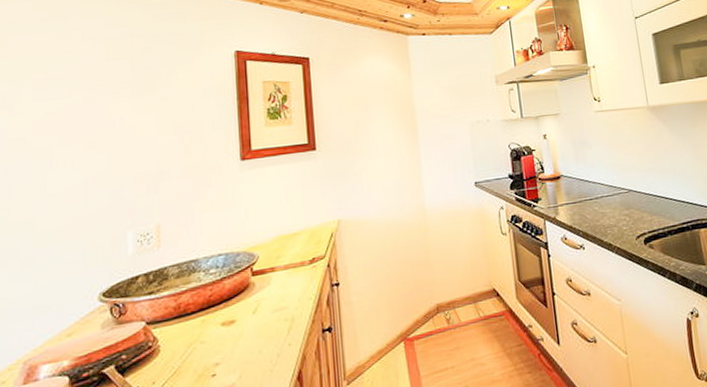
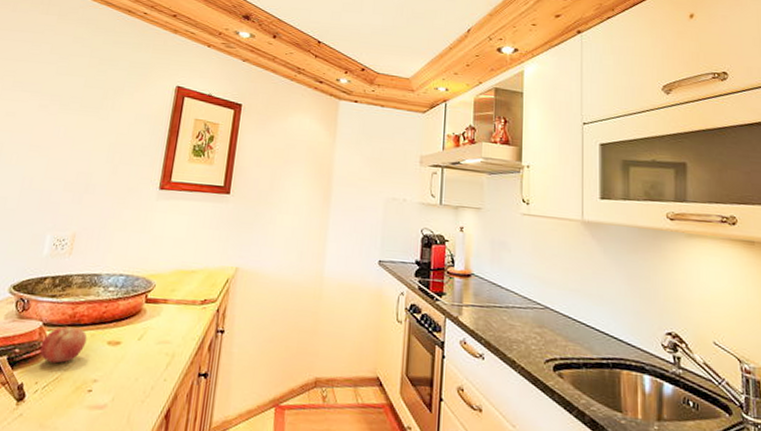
fruit: none [149,317,199,360] -> present [39,326,88,364]

